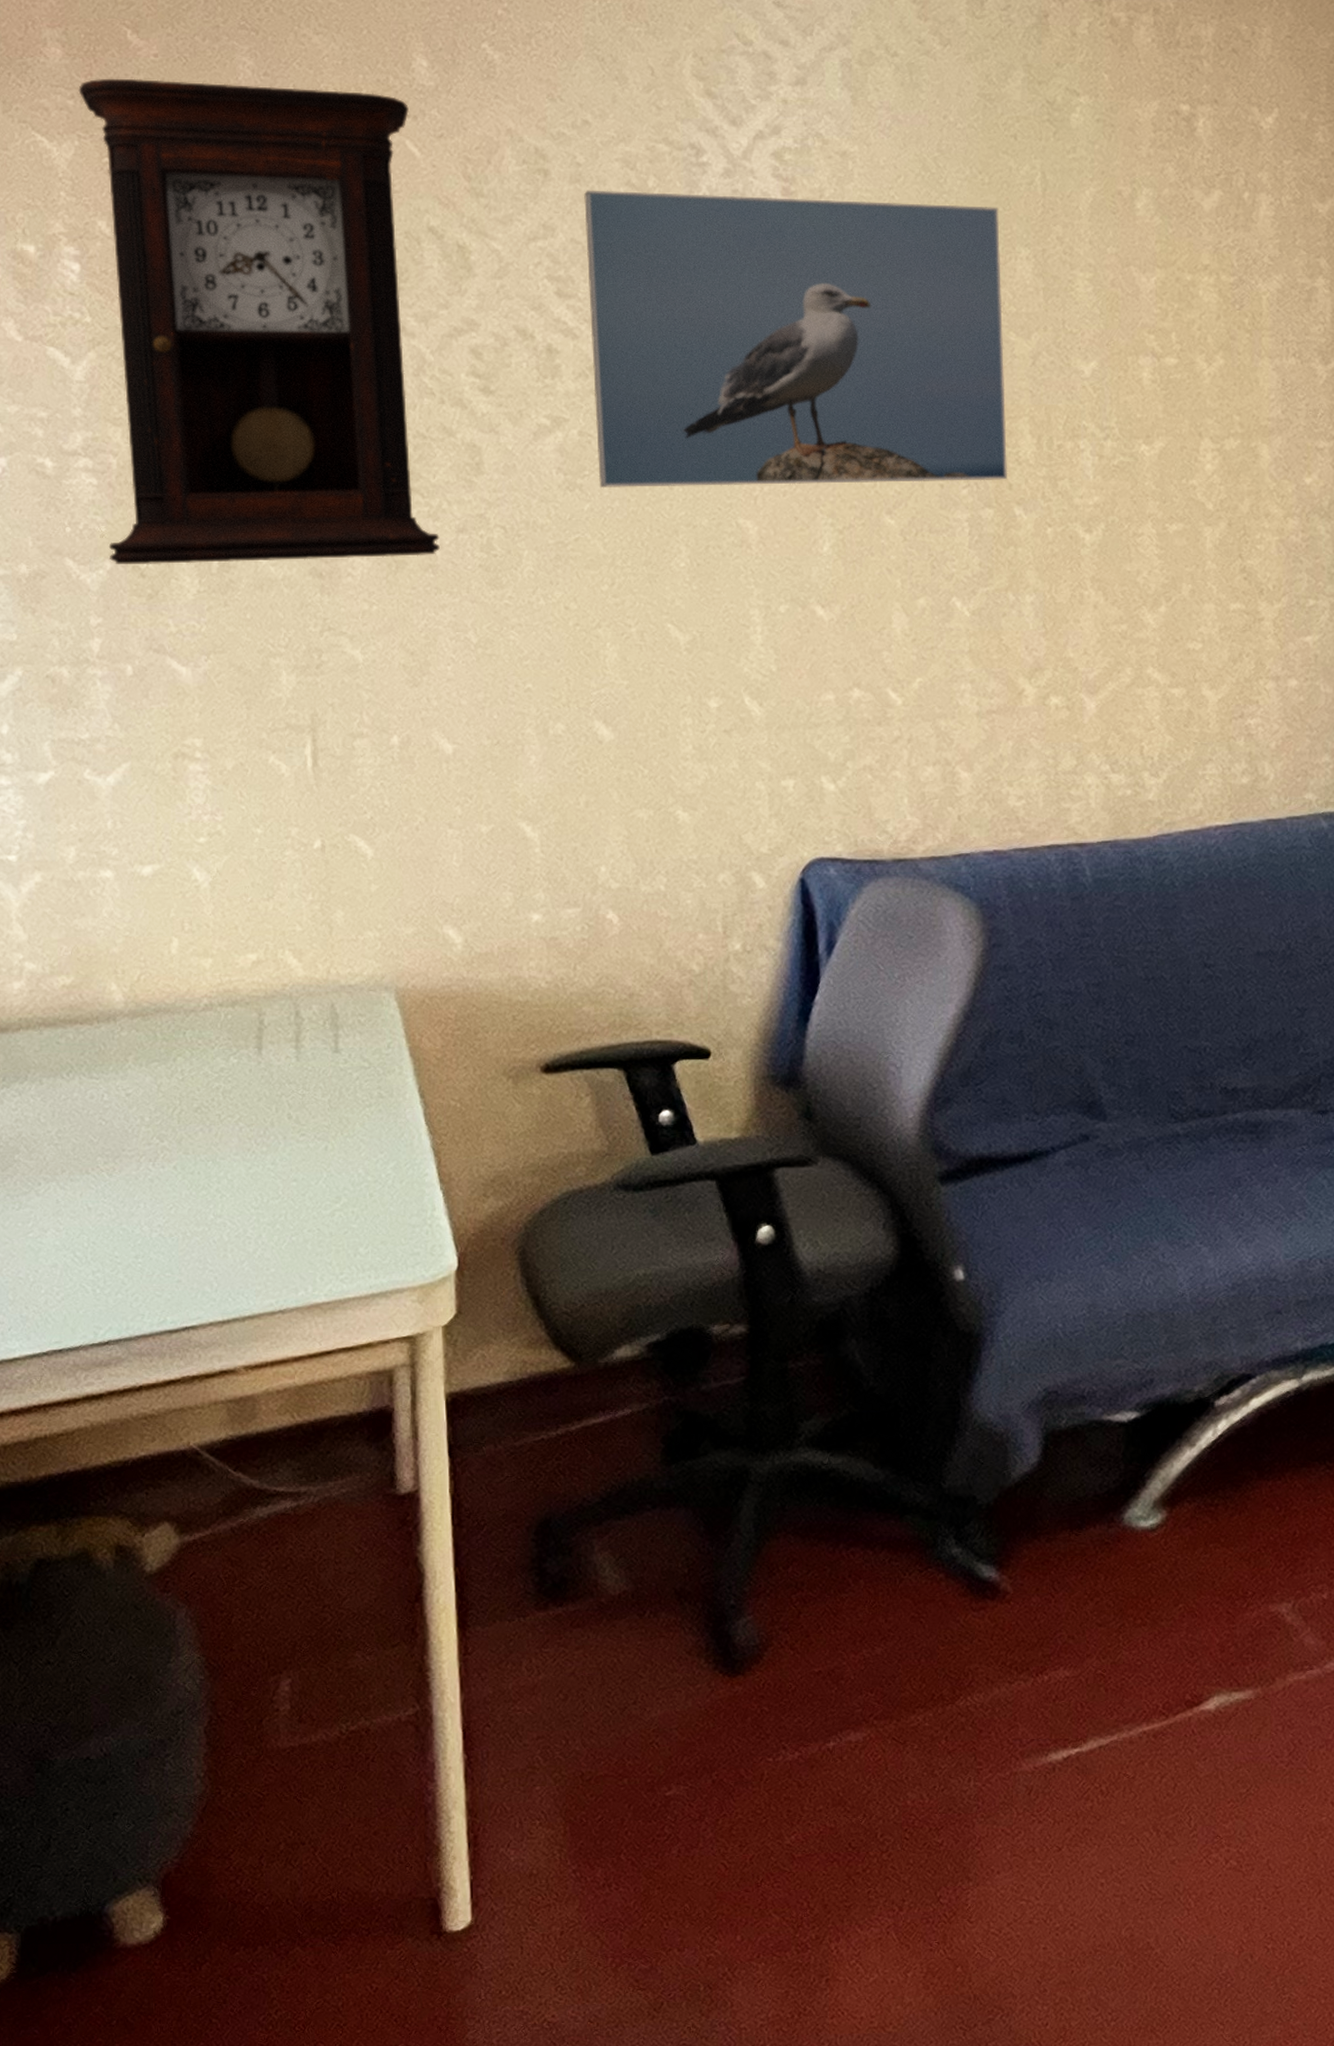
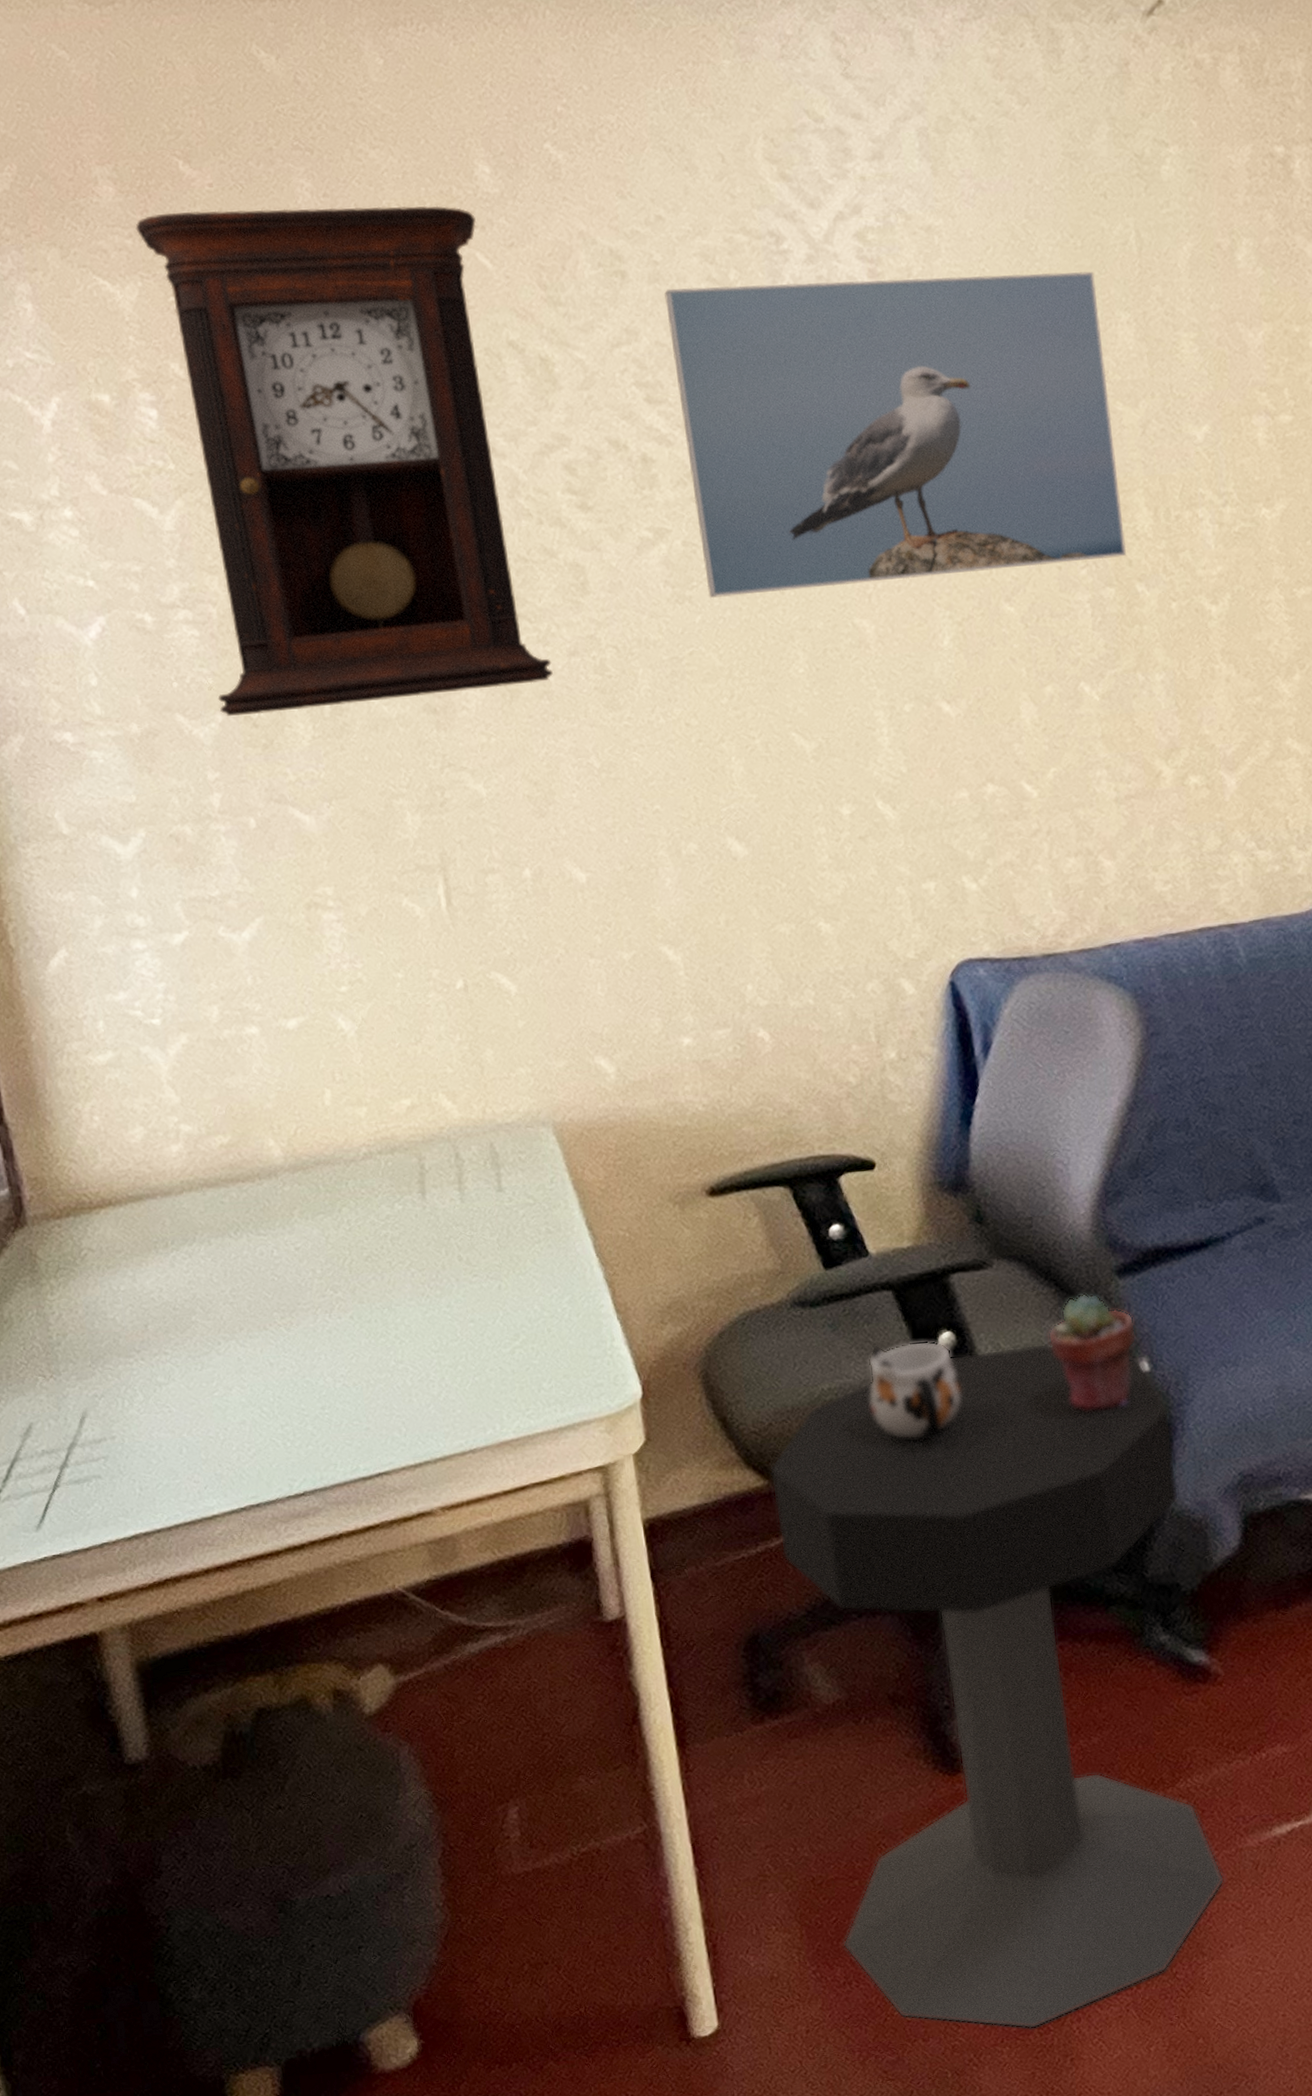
side table: none [577,1244,997,1946] -> present [769,1343,1225,2029]
mug: none [685,1233,774,1330] -> present [868,1341,960,1438]
potted succulent: none [865,1197,954,1315] -> present [1047,1293,1137,1411]

